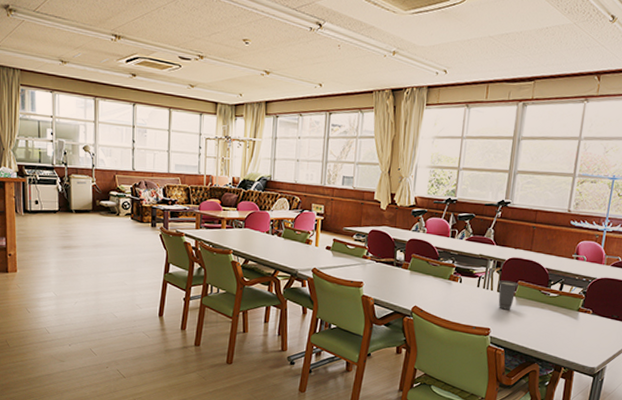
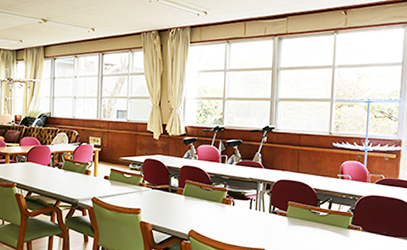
cup: present [498,280,518,310] -> none [269,201,289,230]

